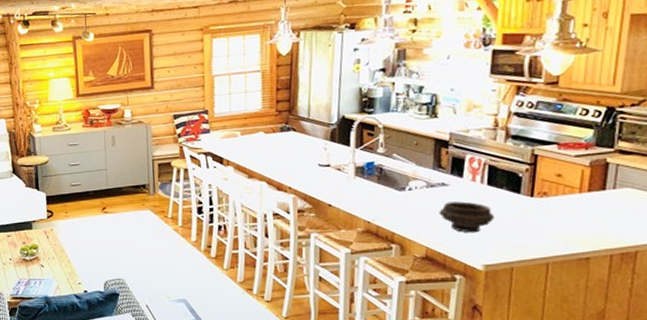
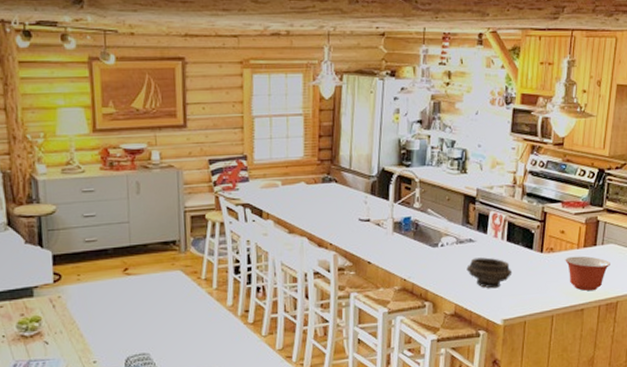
mixing bowl: none [563,200,626,239] -> present [565,256,610,291]

